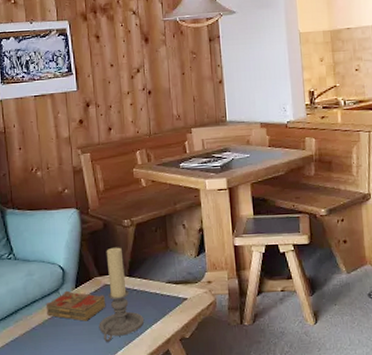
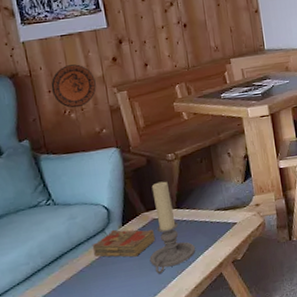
decorative plate: none [22,124,62,167] -> present [51,64,96,108]

